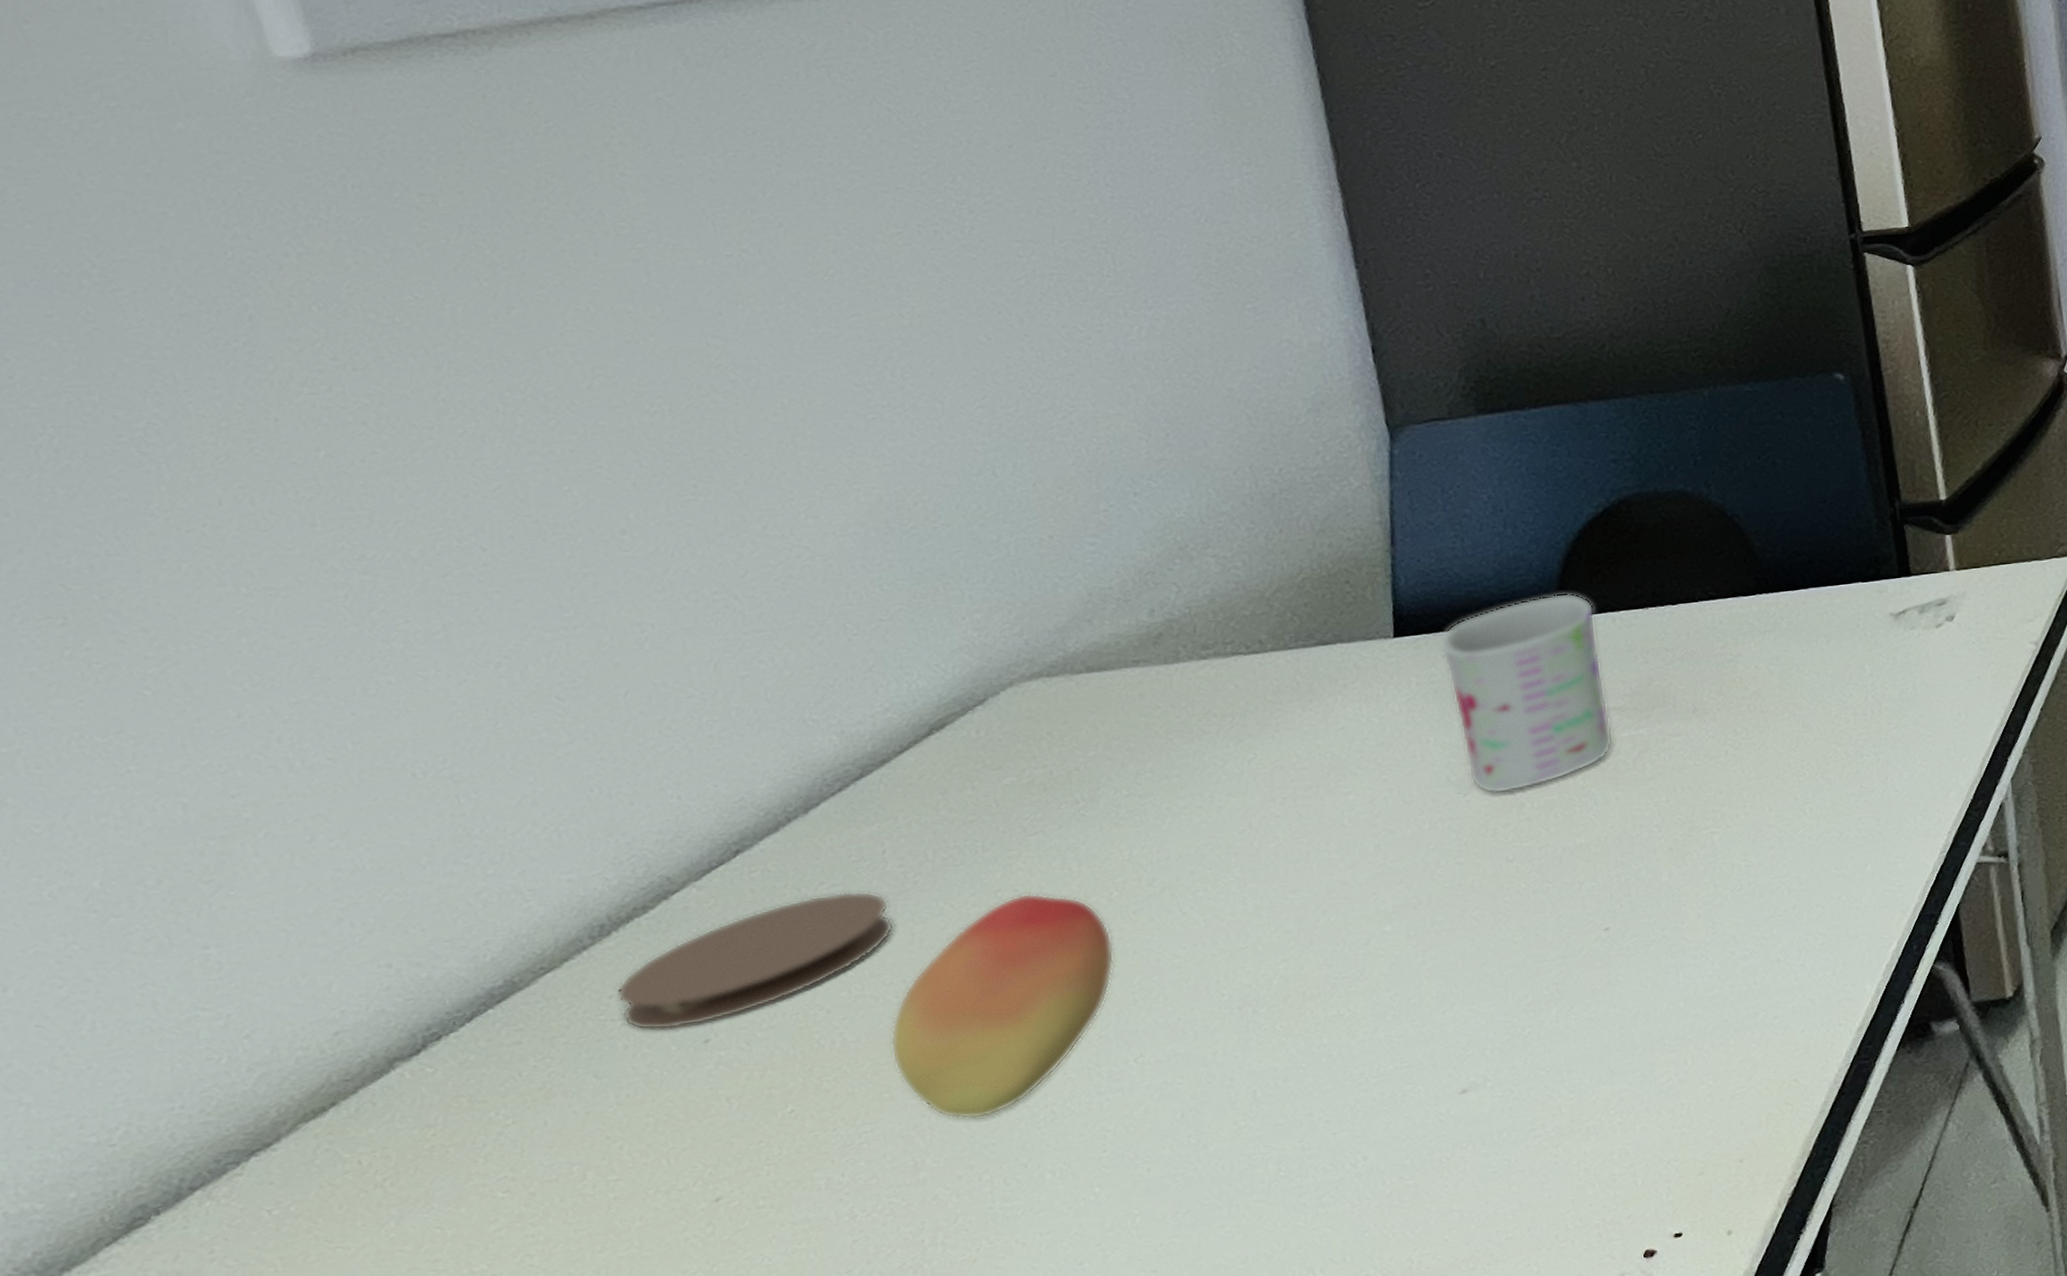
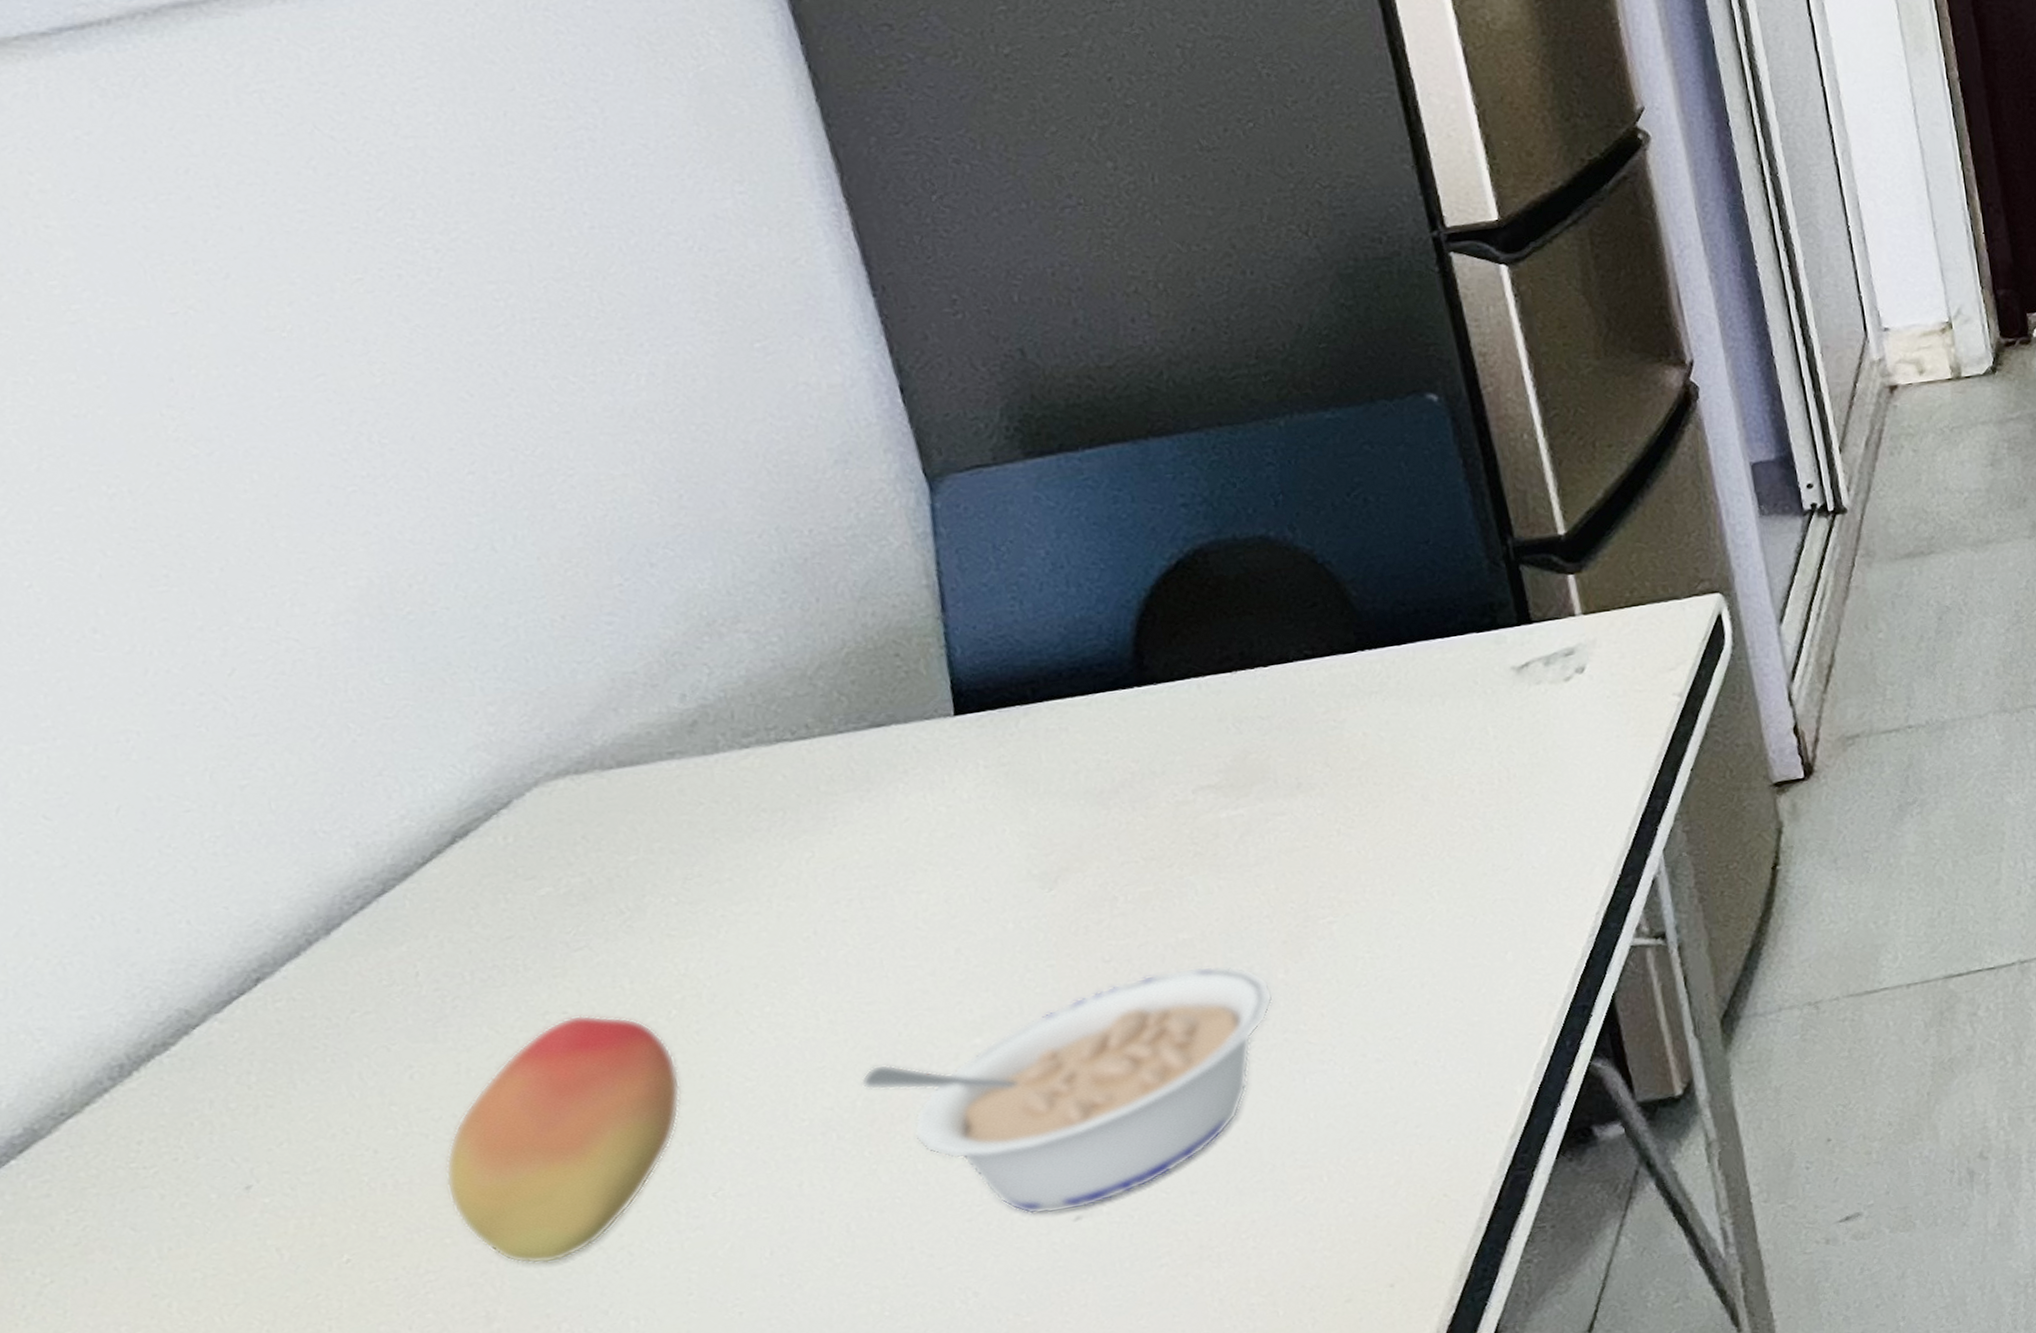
coaster: present [616,891,895,1031] -> none [144,1018,438,1178]
legume: none [1278,867,1656,1087] -> present [860,965,1274,1215]
mug: present [1439,592,1614,794] -> none [1006,657,1211,888]

